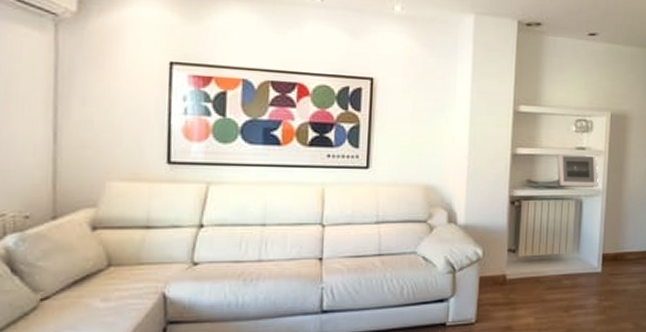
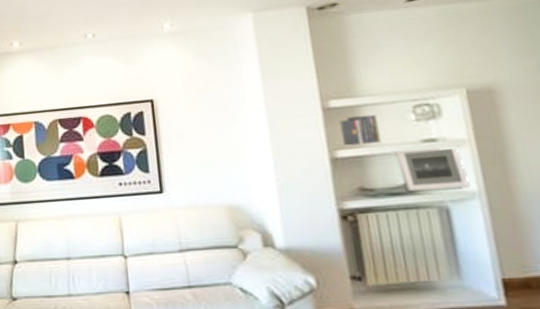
books: none [524,121,550,146] -> present [341,115,381,146]

